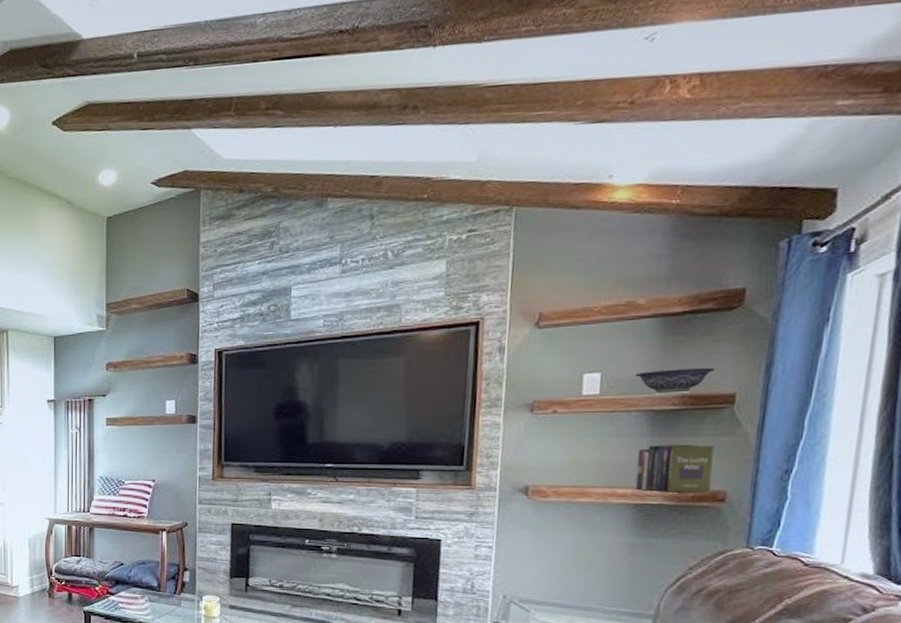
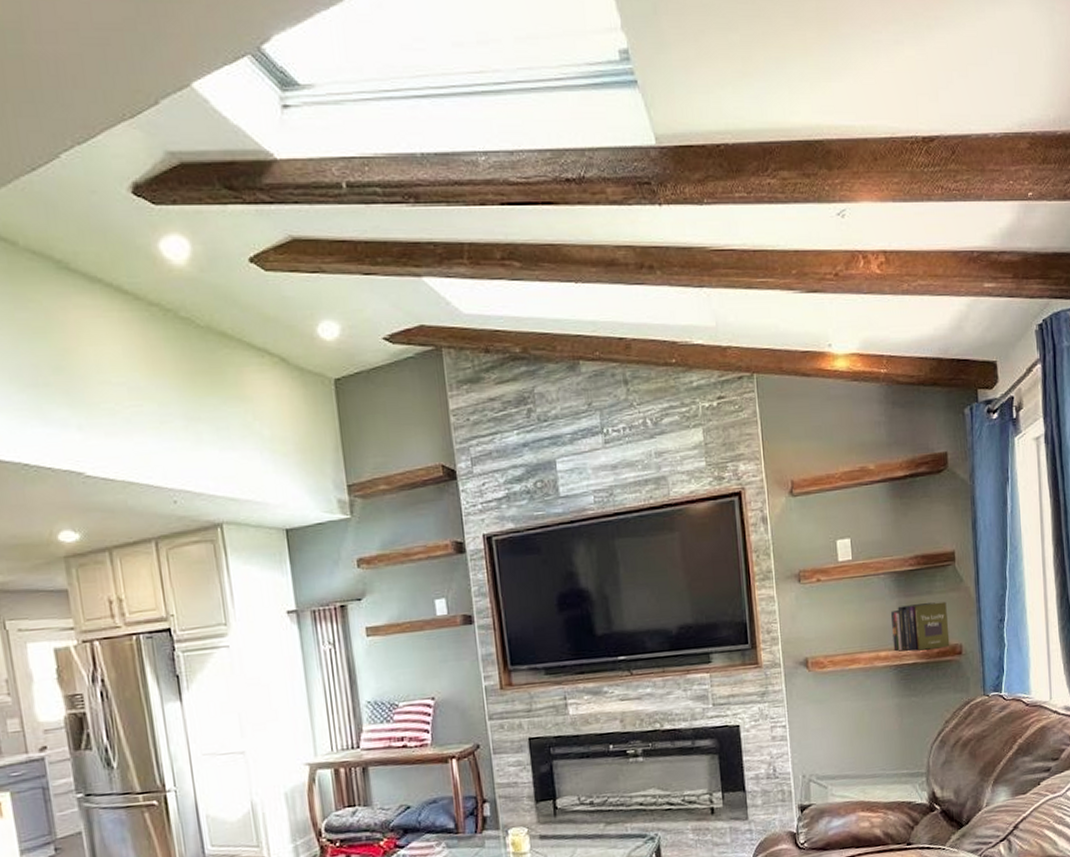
decorative bowl: present [635,367,715,393] -> none [878,527,936,555]

